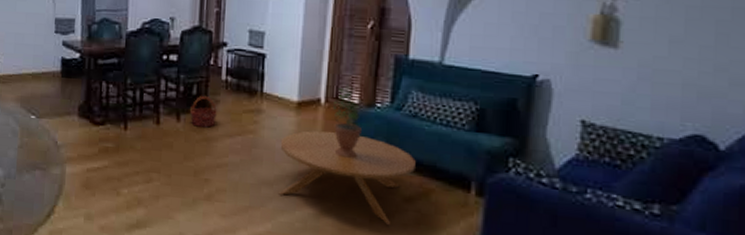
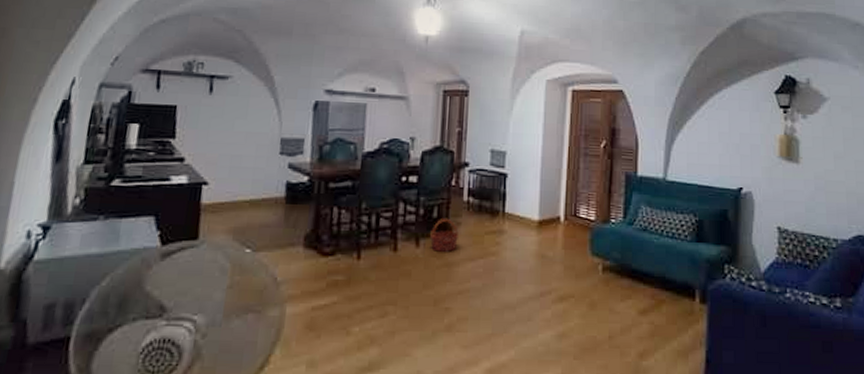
coffee table: present [279,130,416,225] -> none [522,248,647,339]
potted plant: present [333,83,362,159] -> none [572,201,598,276]

